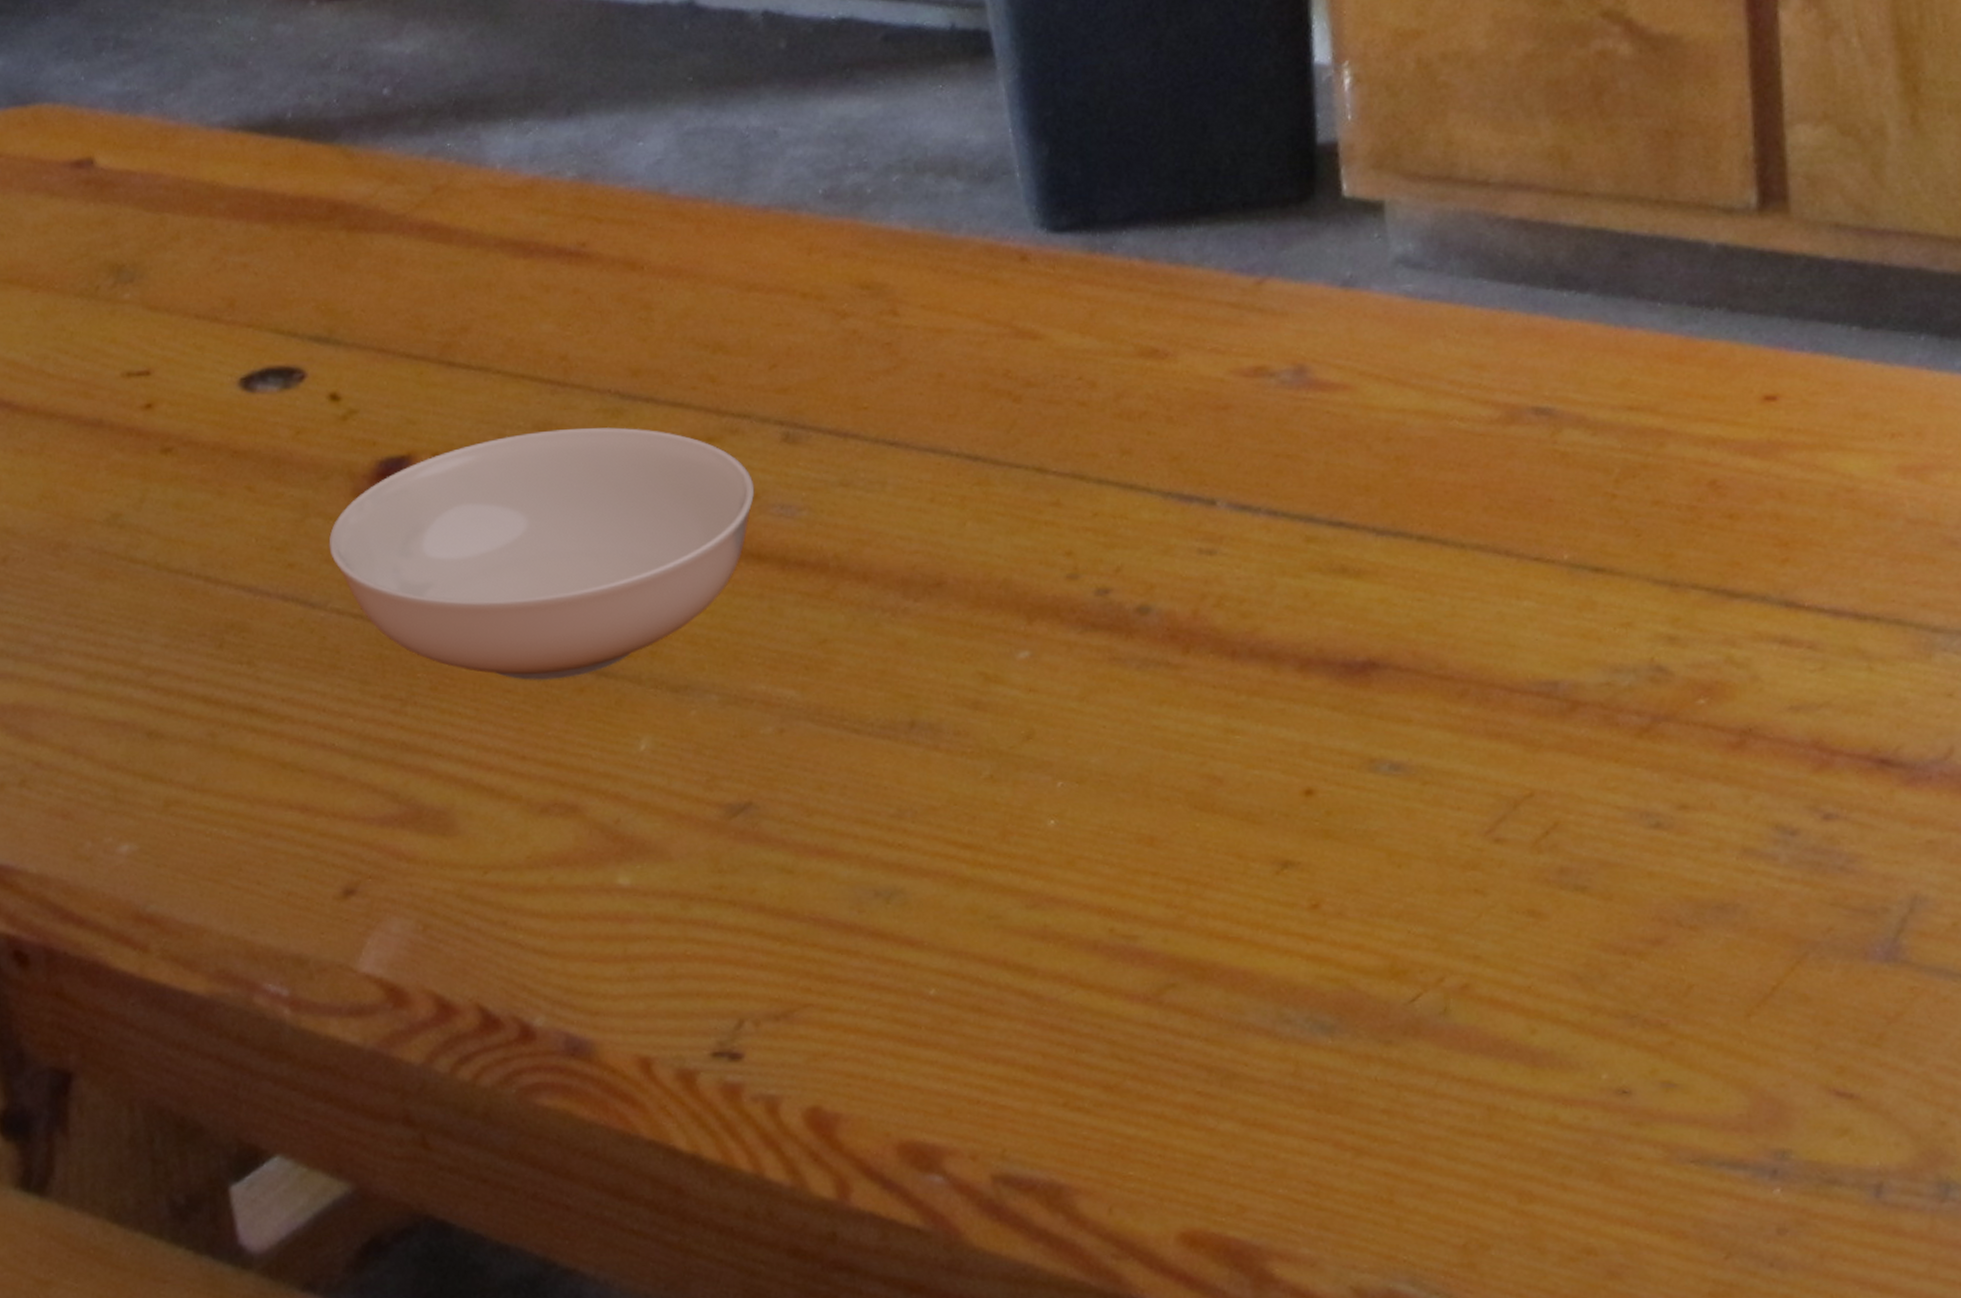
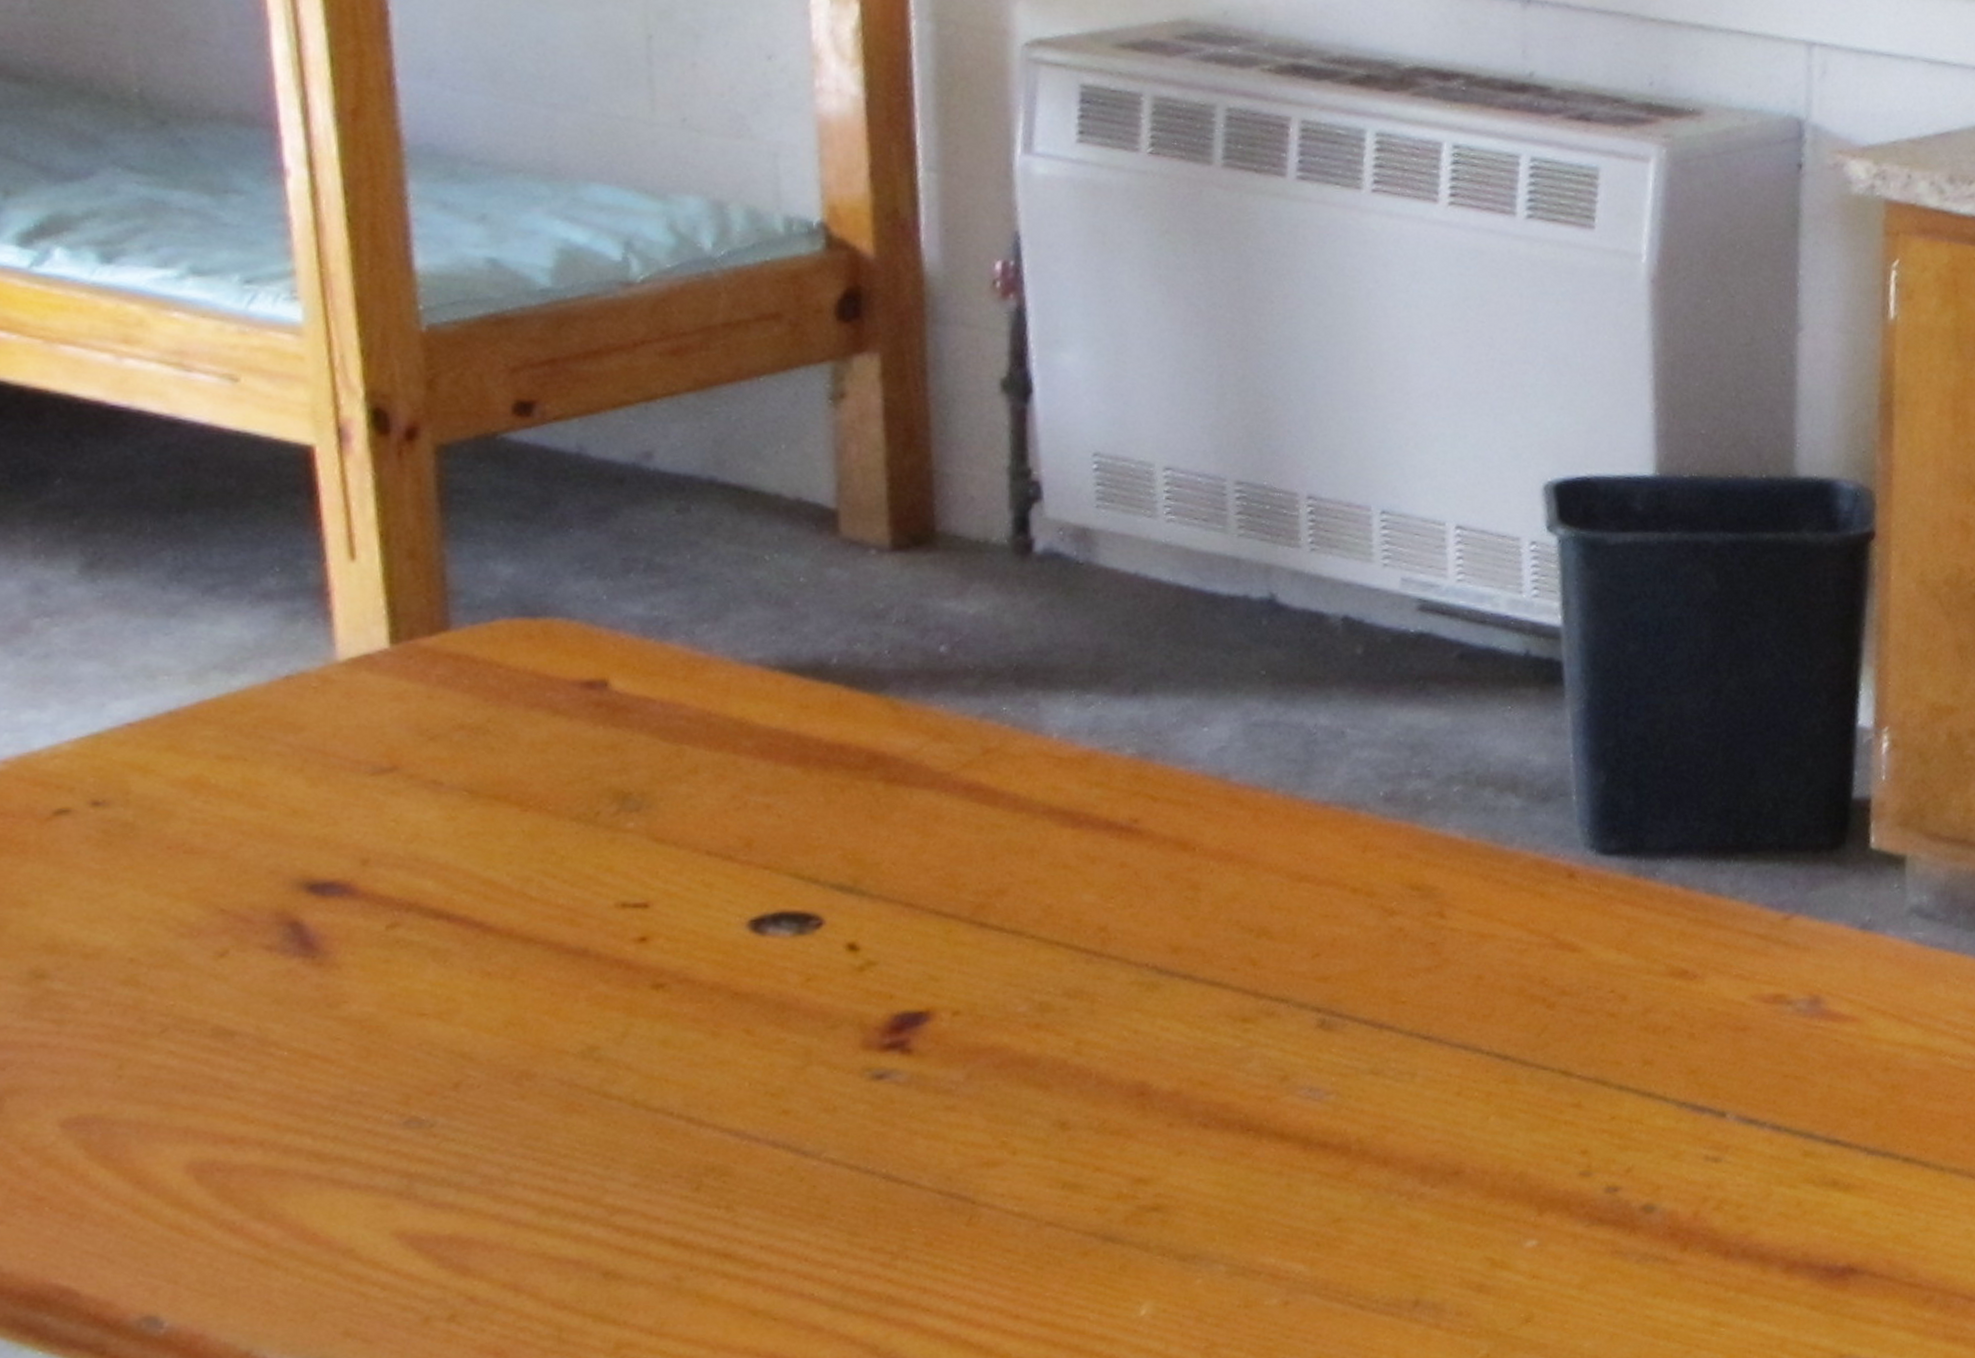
bowl: present [328,427,755,680] -> none [829,998,1285,1242]

